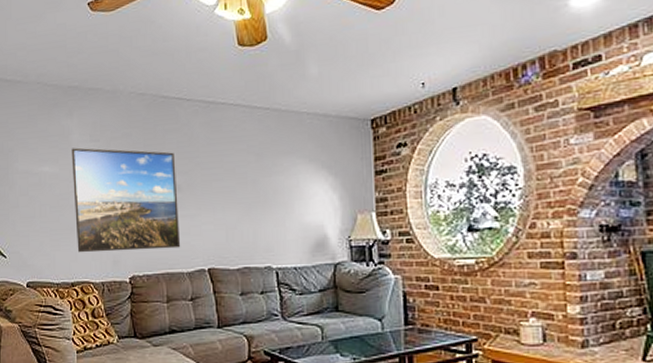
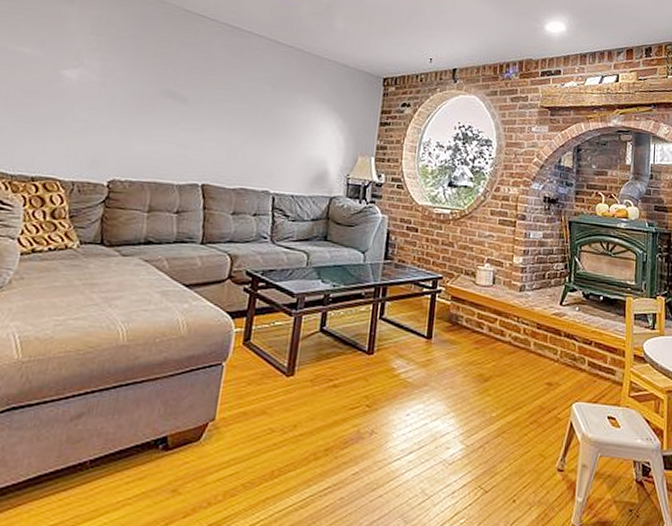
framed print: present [71,147,181,253] -> none [47,35,187,159]

